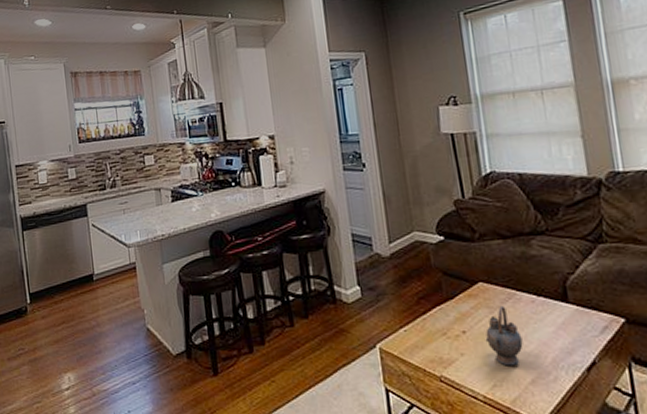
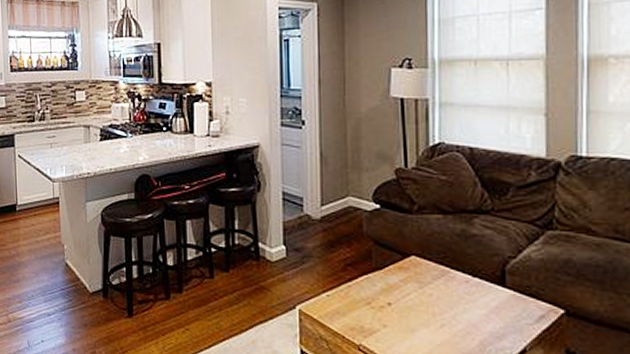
teapot: present [485,305,523,366] -> none [411,281,451,344]

